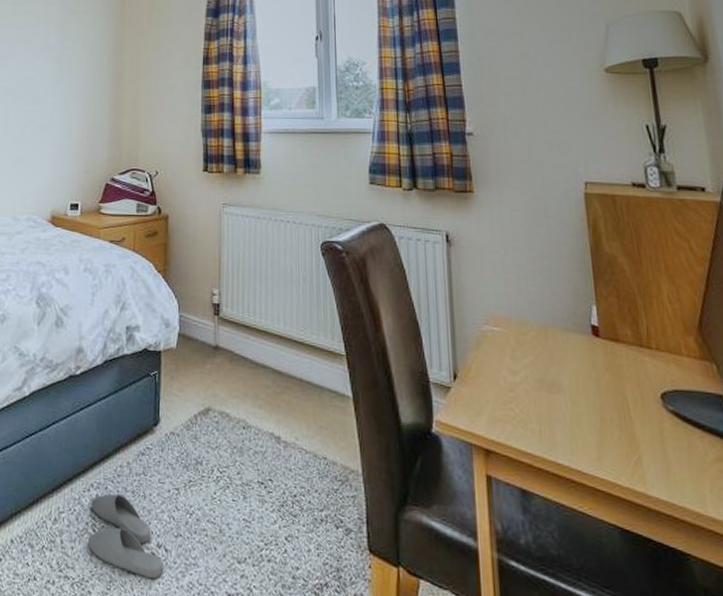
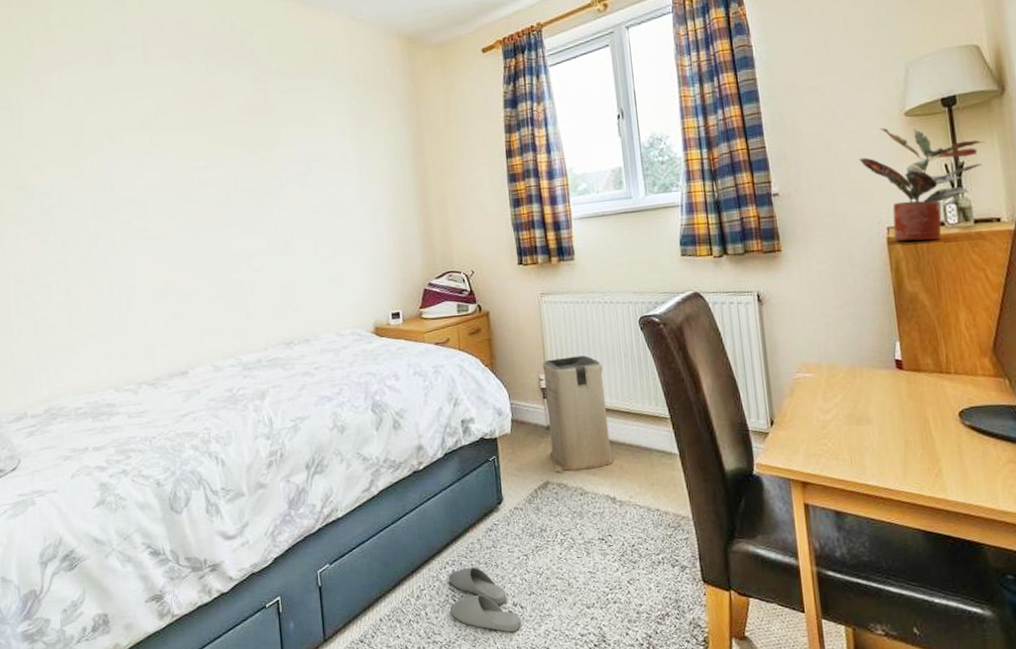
laundry basket: none [215,274,281,400] -> present [543,355,613,473]
potted plant: none [557,80,688,202] -> present [859,127,985,242]

